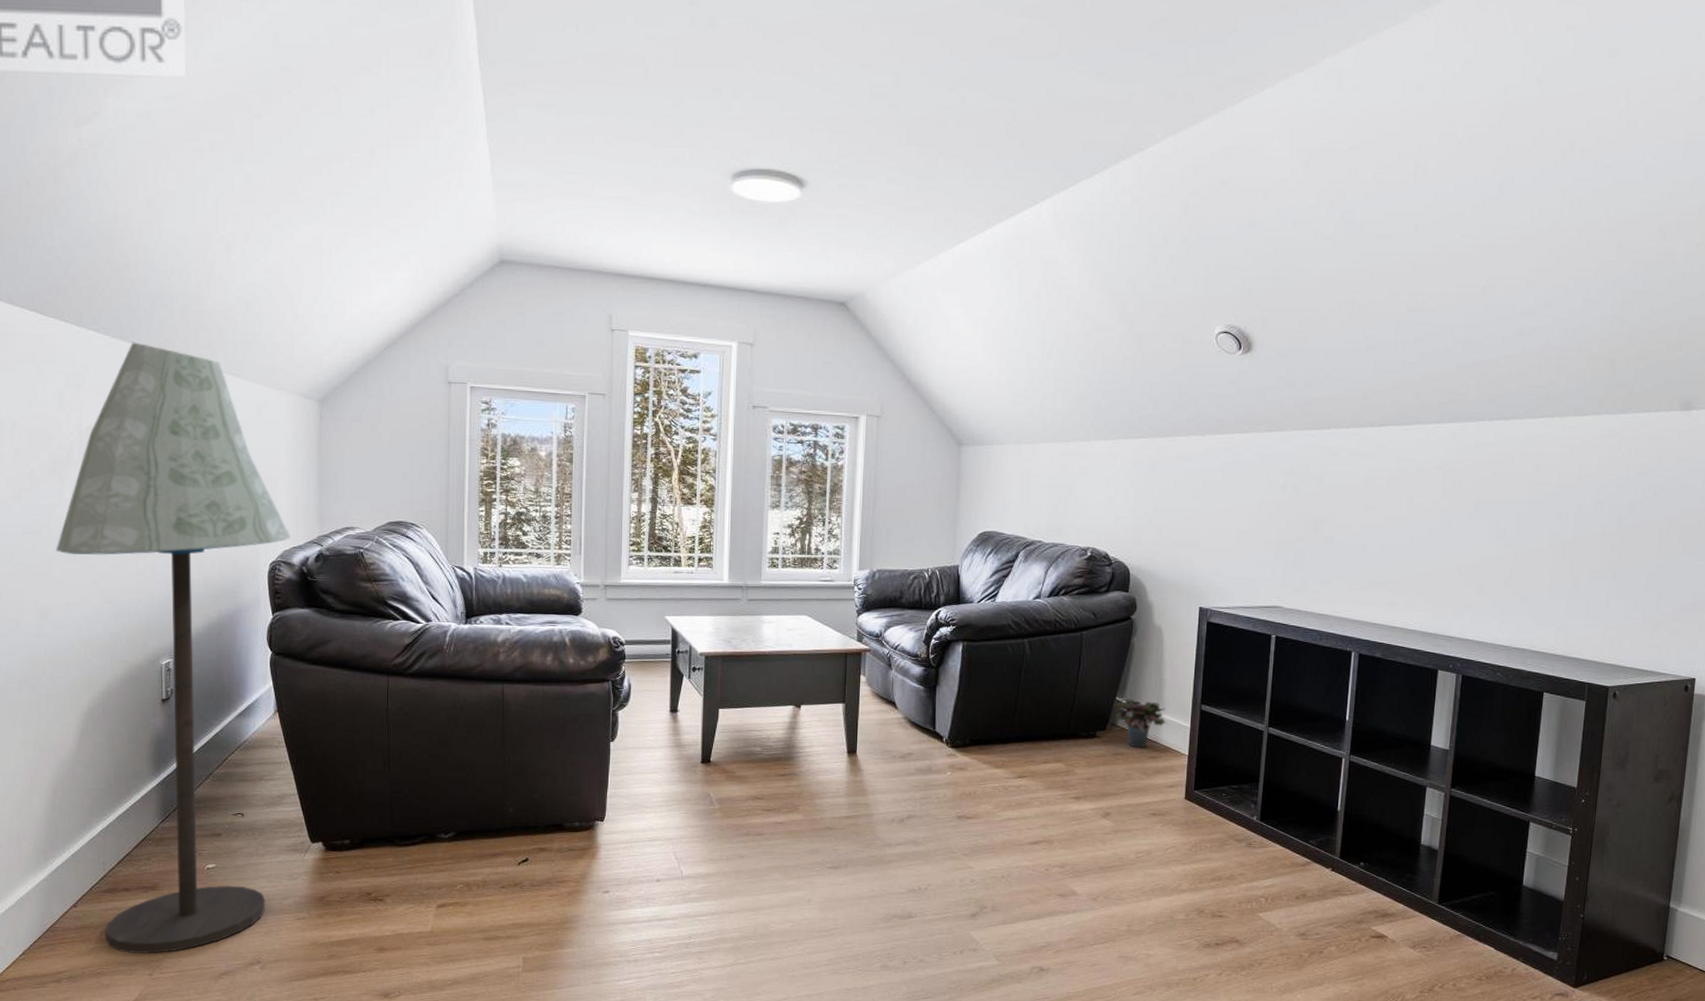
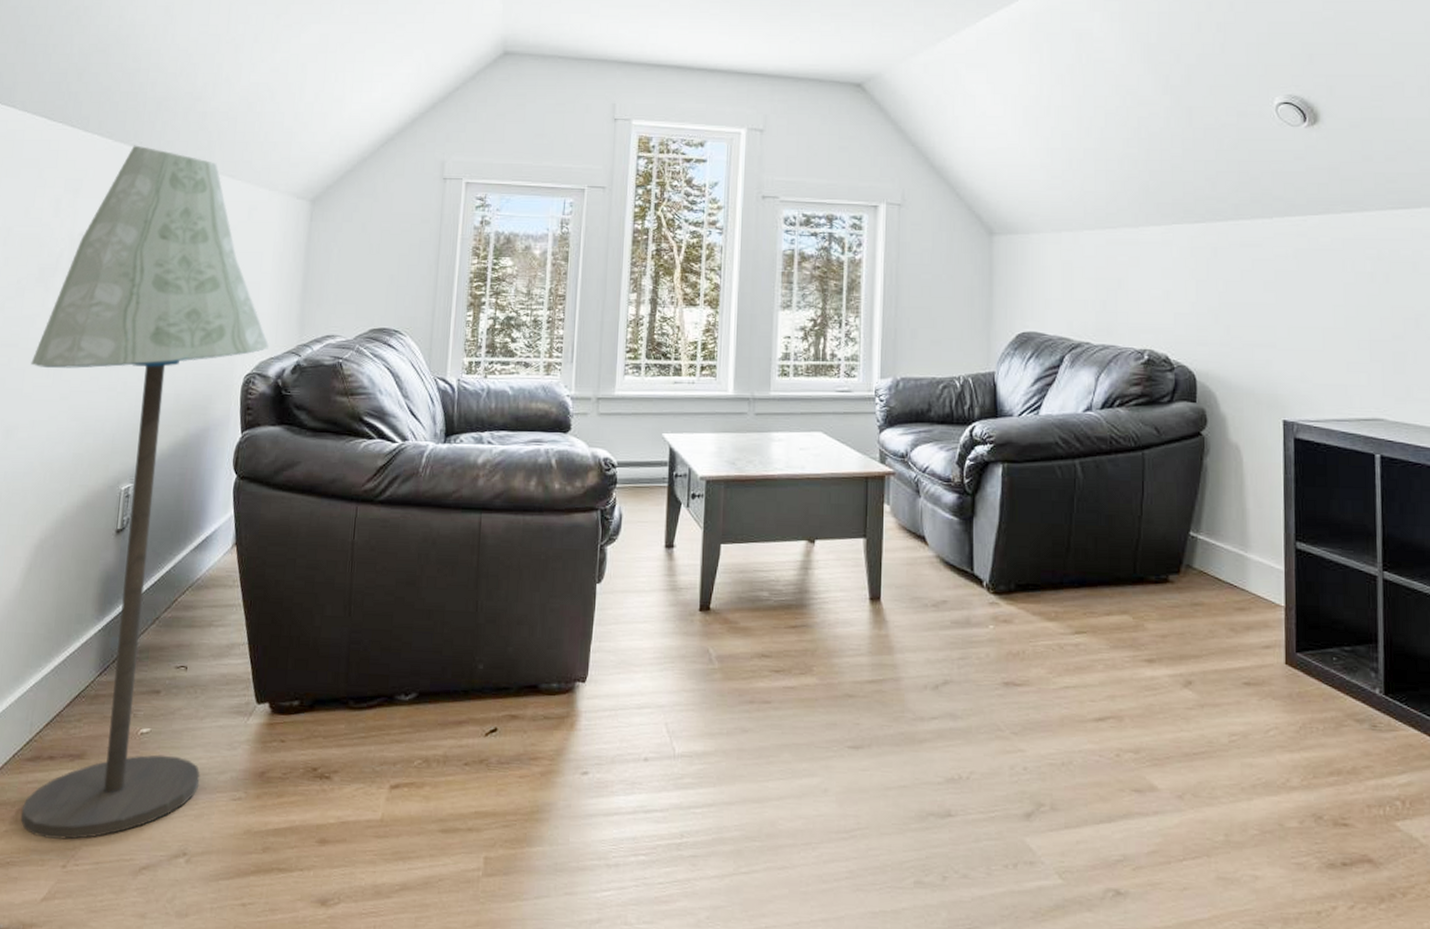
potted plant: present [1113,698,1167,748] -> none [1188,533,1255,597]

